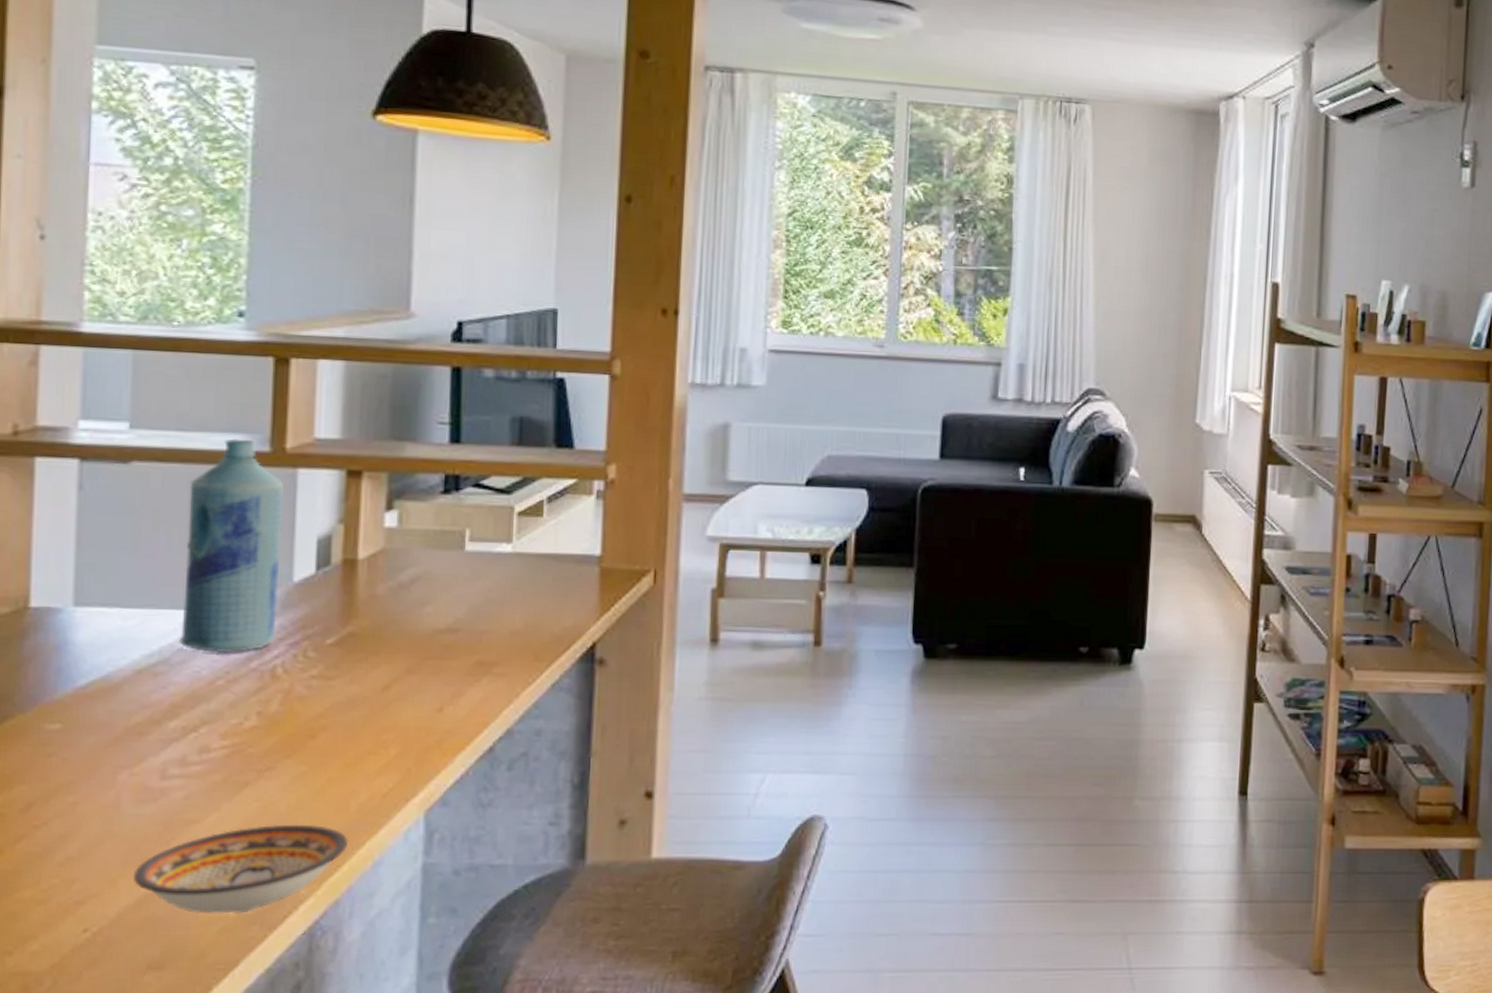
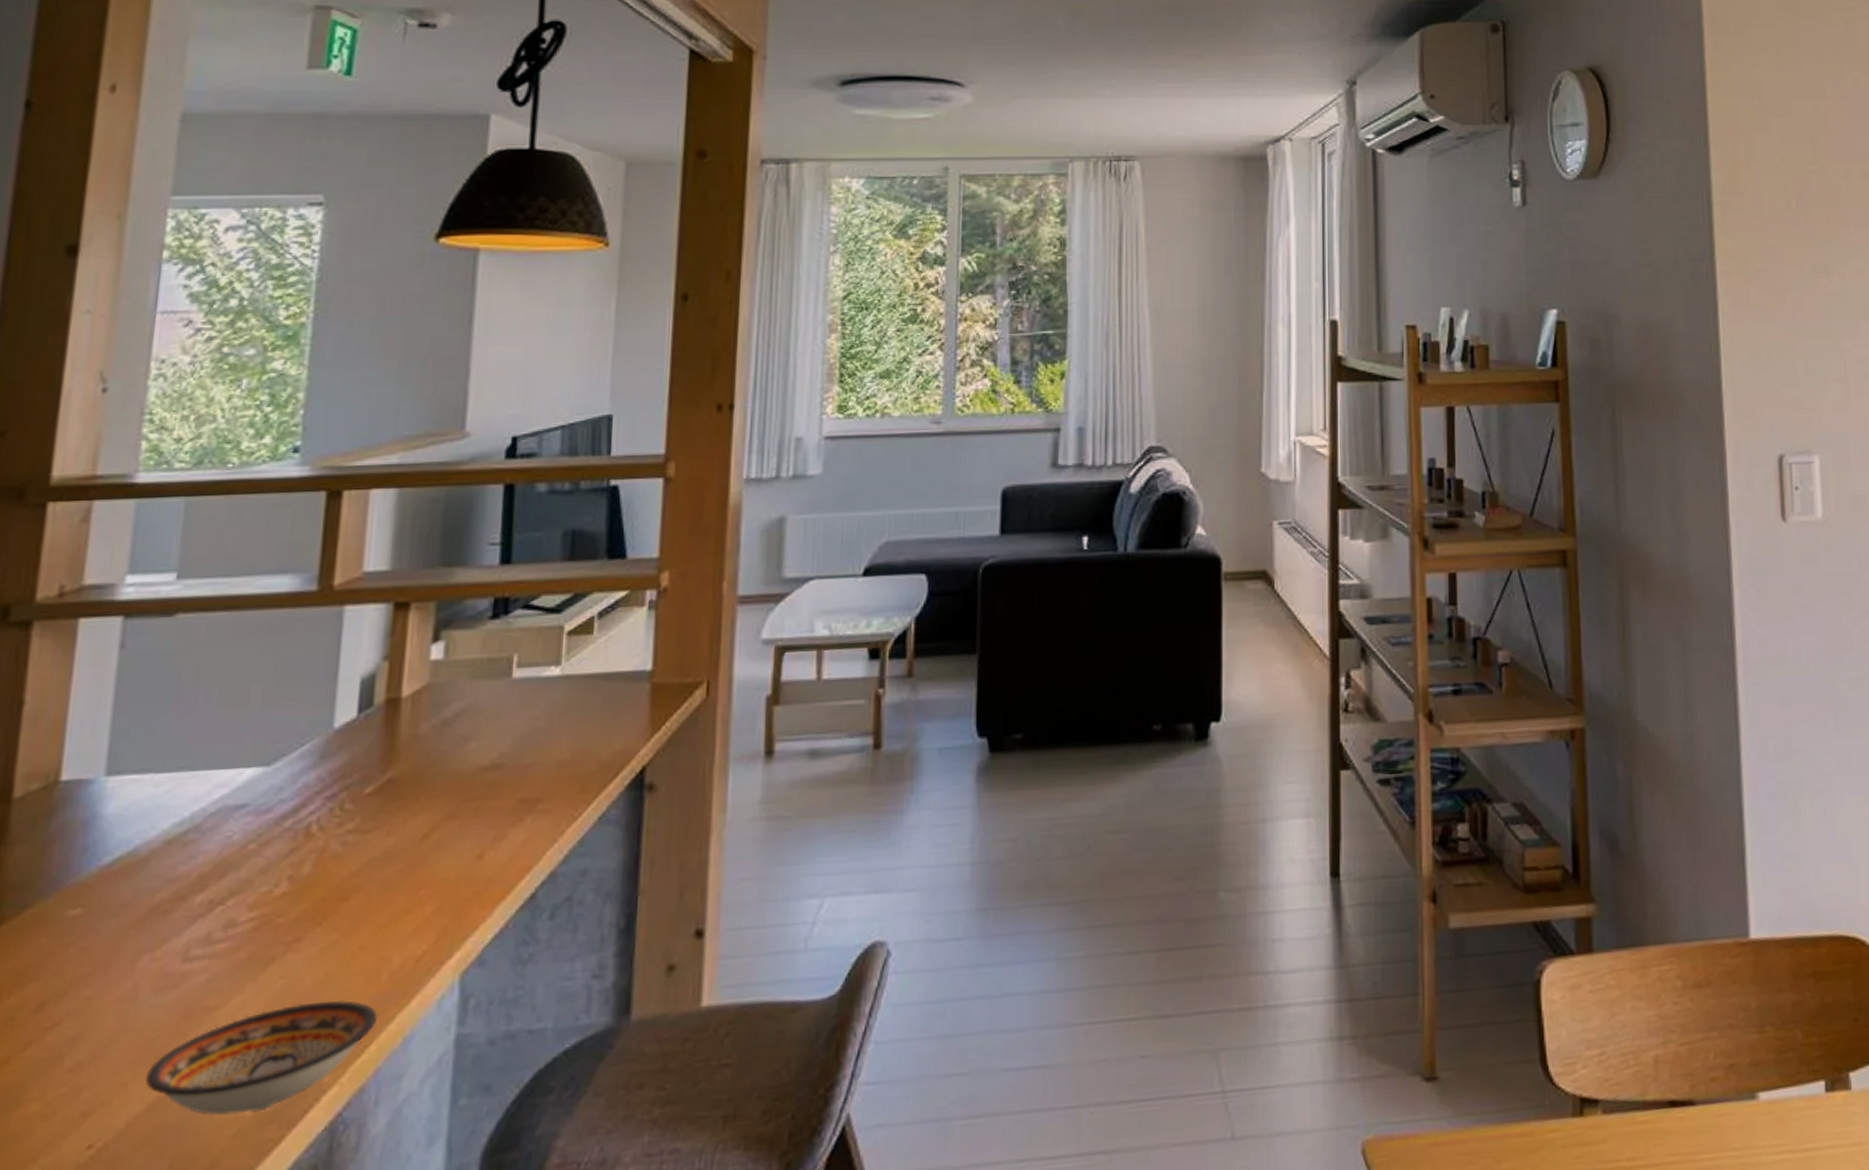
bottle: present [179,438,285,653] -> none [212,579,331,814]

